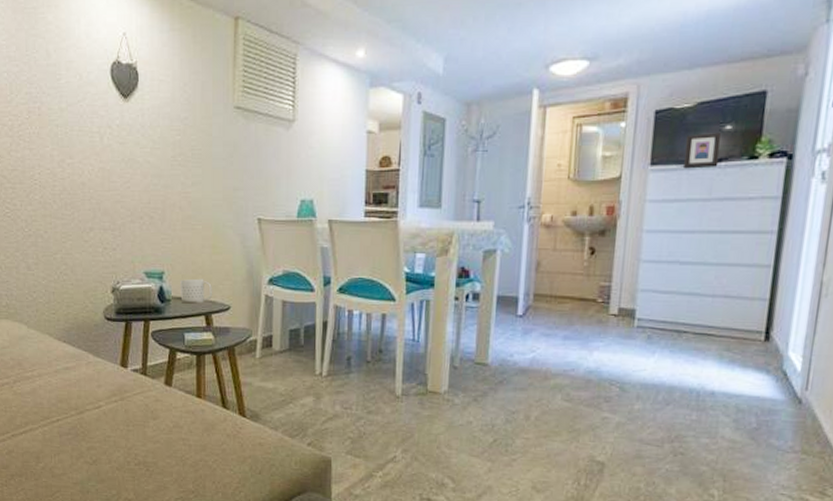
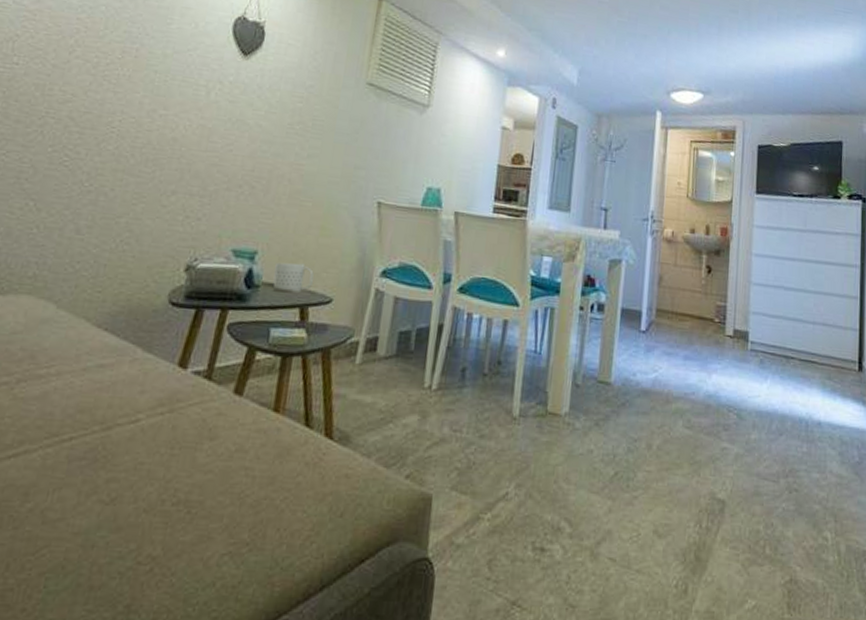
picture frame: present [684,133,721,169] -> none [783,170,811,202]

